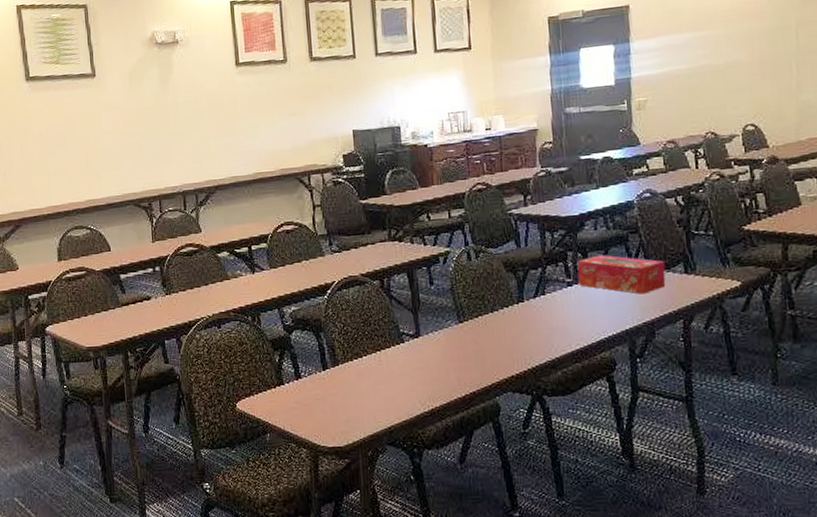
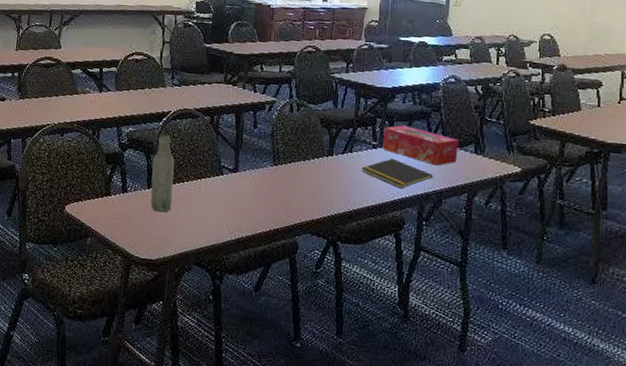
bottle: none [324,306,353,394] -> present [150,133,175,213]
notepad: none [558,293,641,326] -> present [361,158,433,189]

